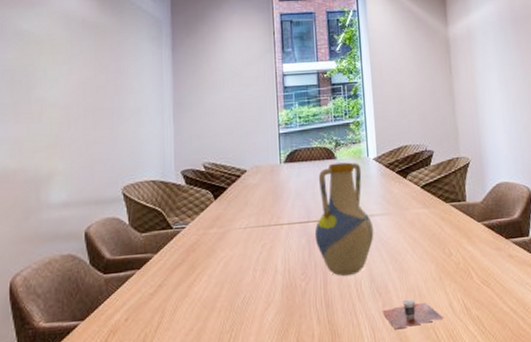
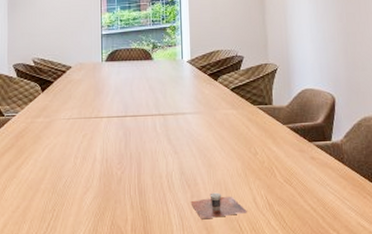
vase: present [314,162,374,276] -> none [131,63,185,167]

